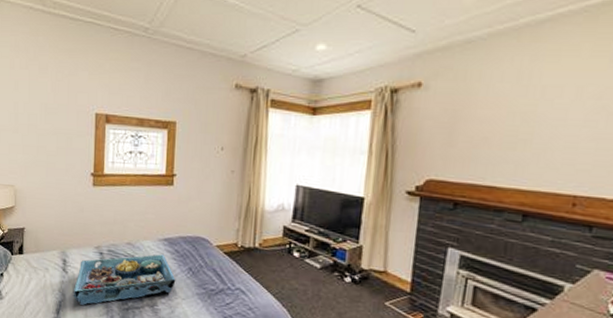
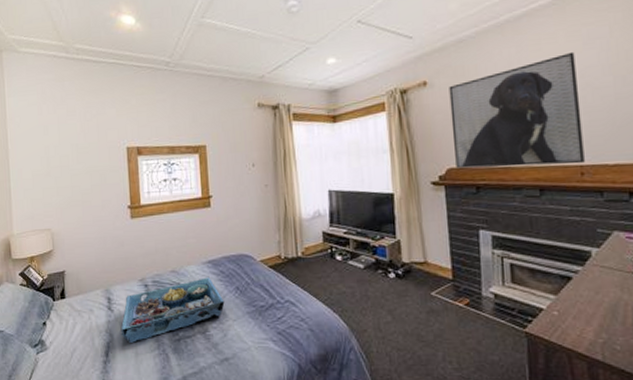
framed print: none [436,68,597,194] -> present [449,51,585,168]

